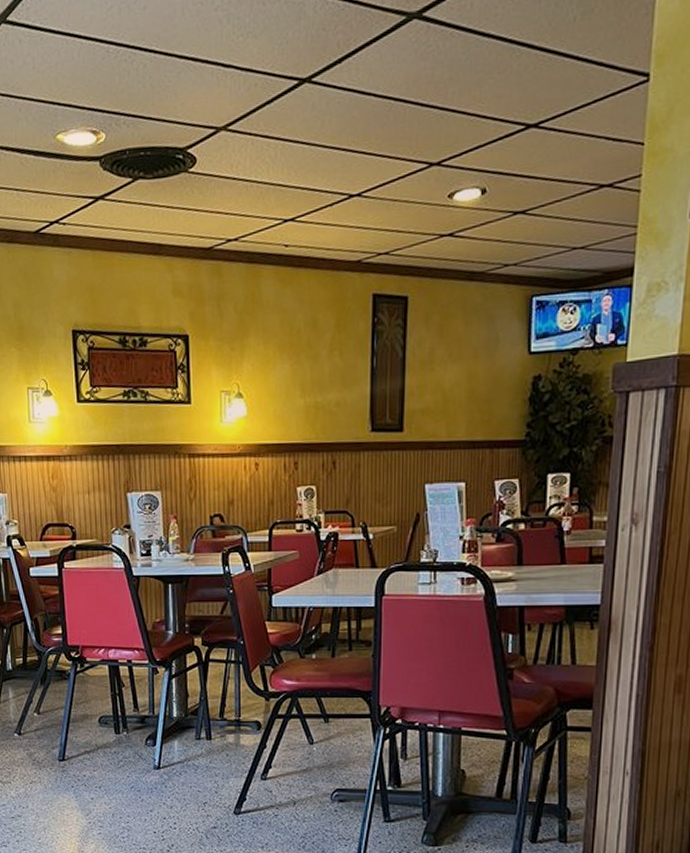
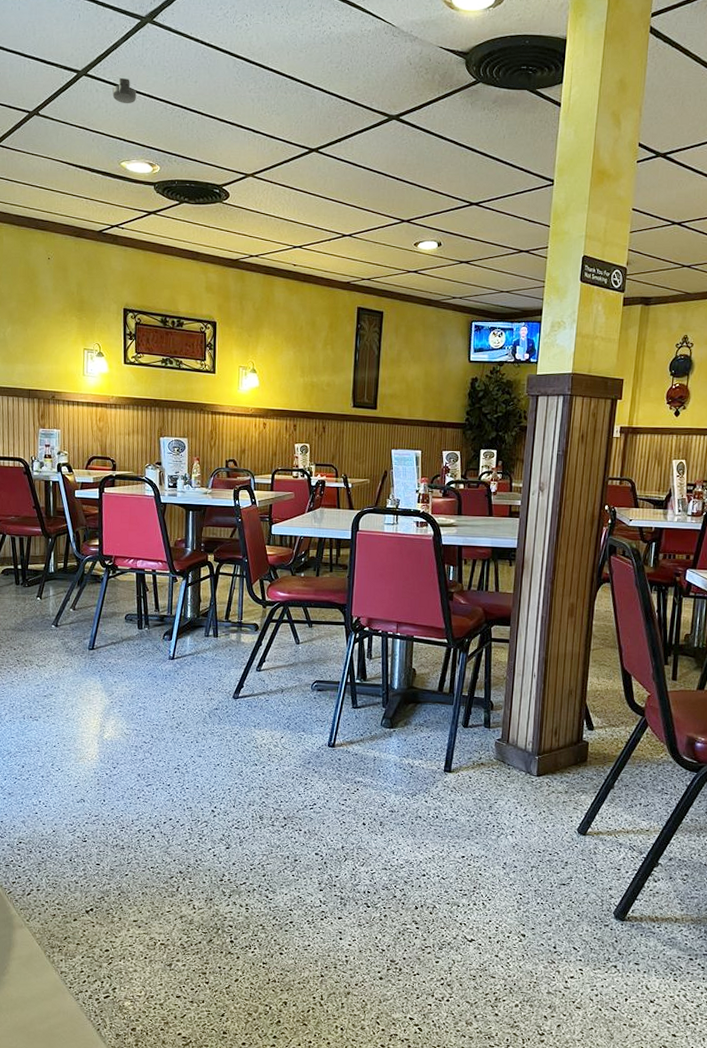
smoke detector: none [39,17,70,54] -> present [112,77,136,104]

